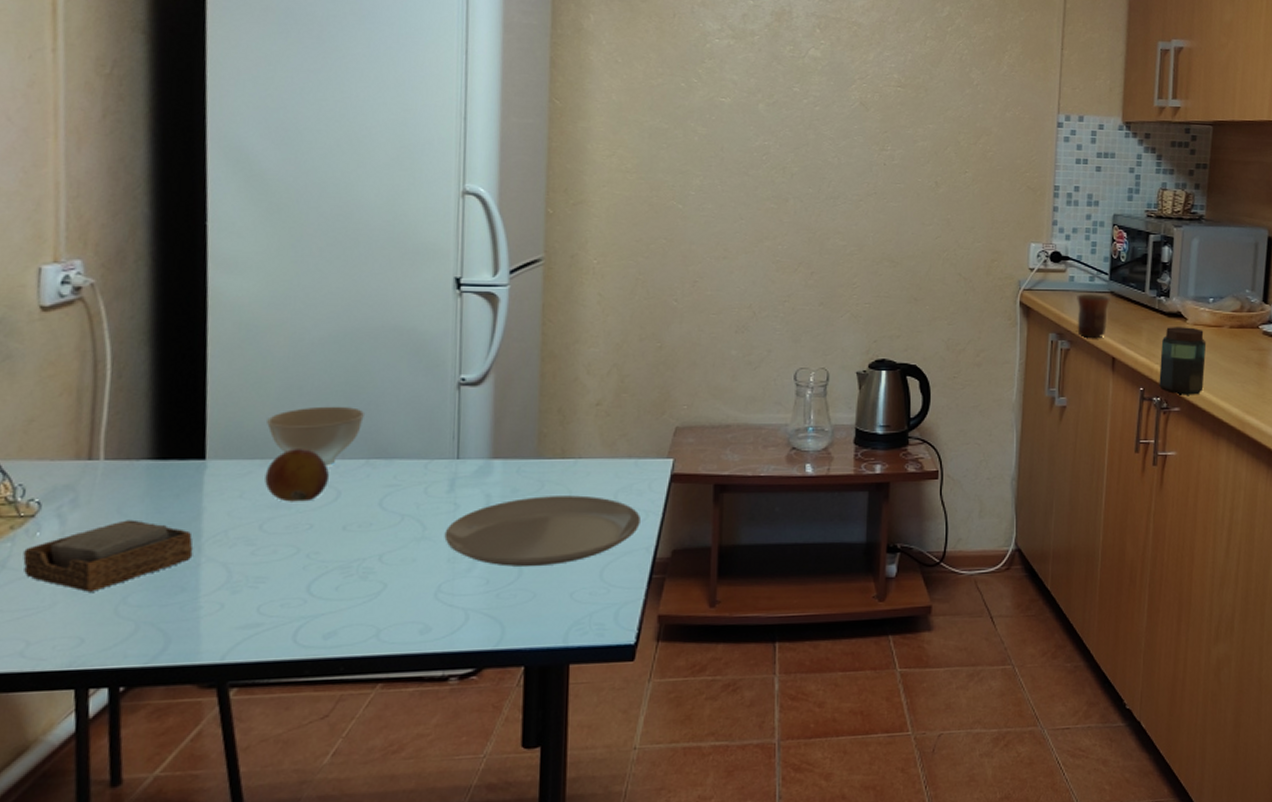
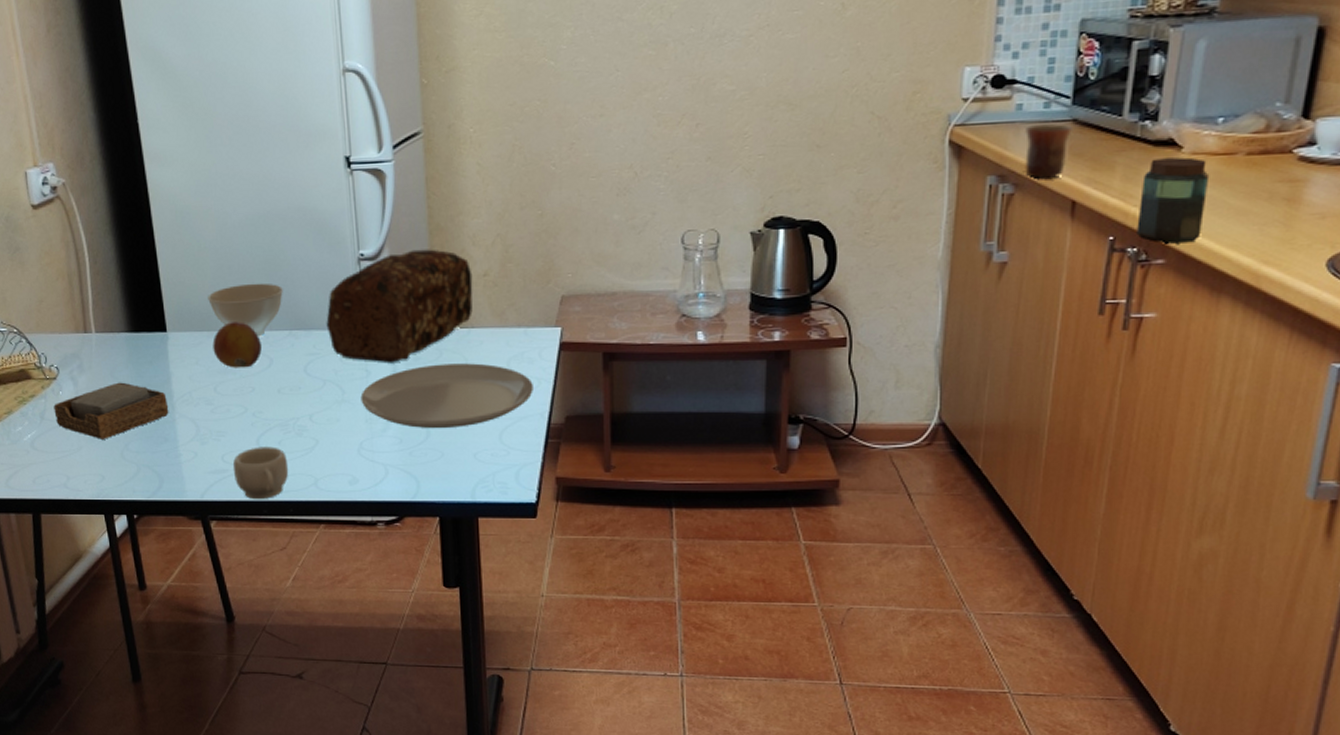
cup: none [270,593,345,659] -> present [232,446,289,500]
bread loaf: none [412,376,584,496] -> present [326,249,473,363]

